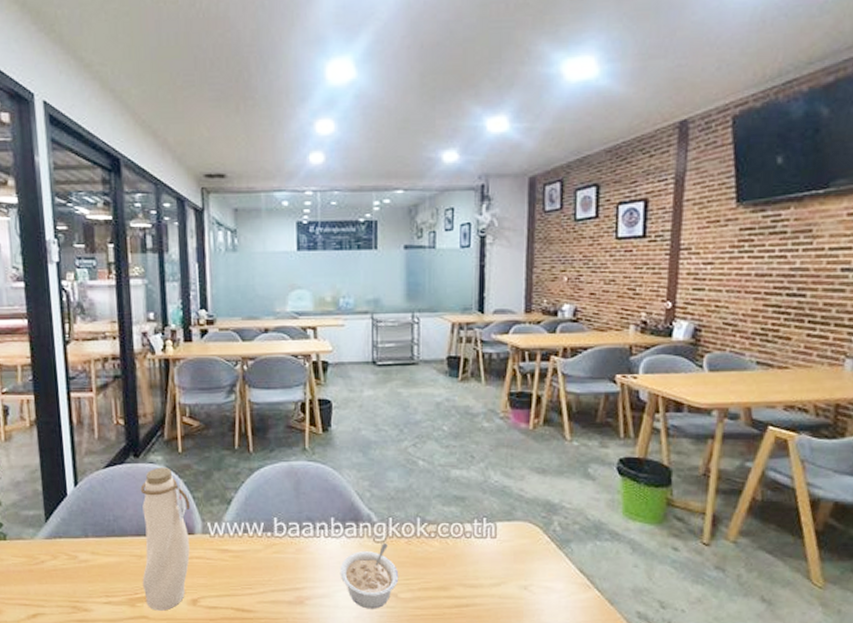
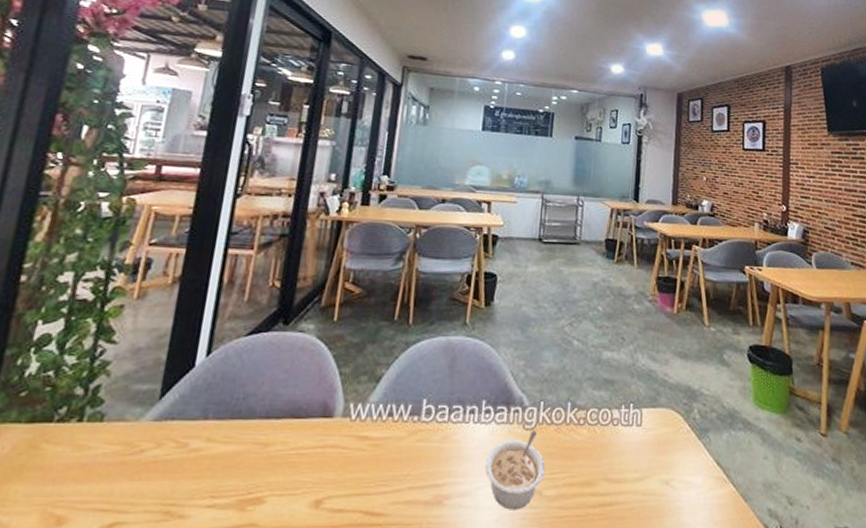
water bottle: present [140,468,190,611] -> none [259,337,336,516]

